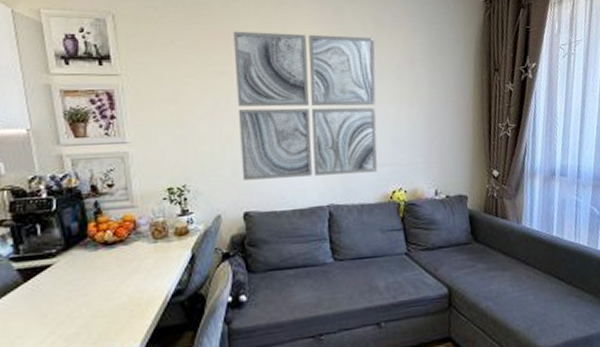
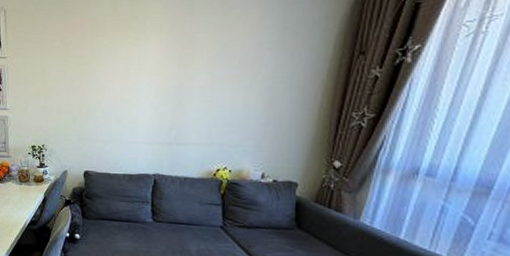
wall art: present [233,31,378,180] -> none [86,19,221,150]

